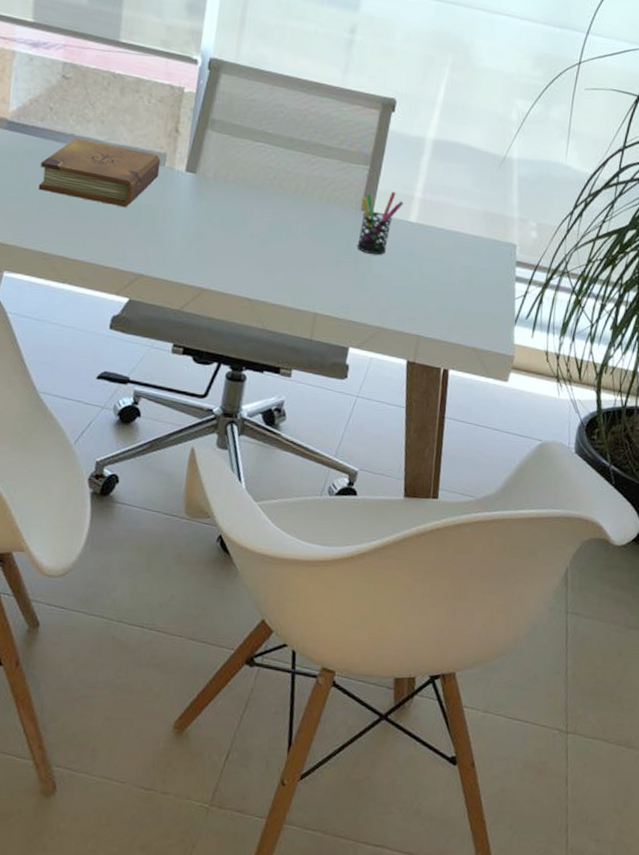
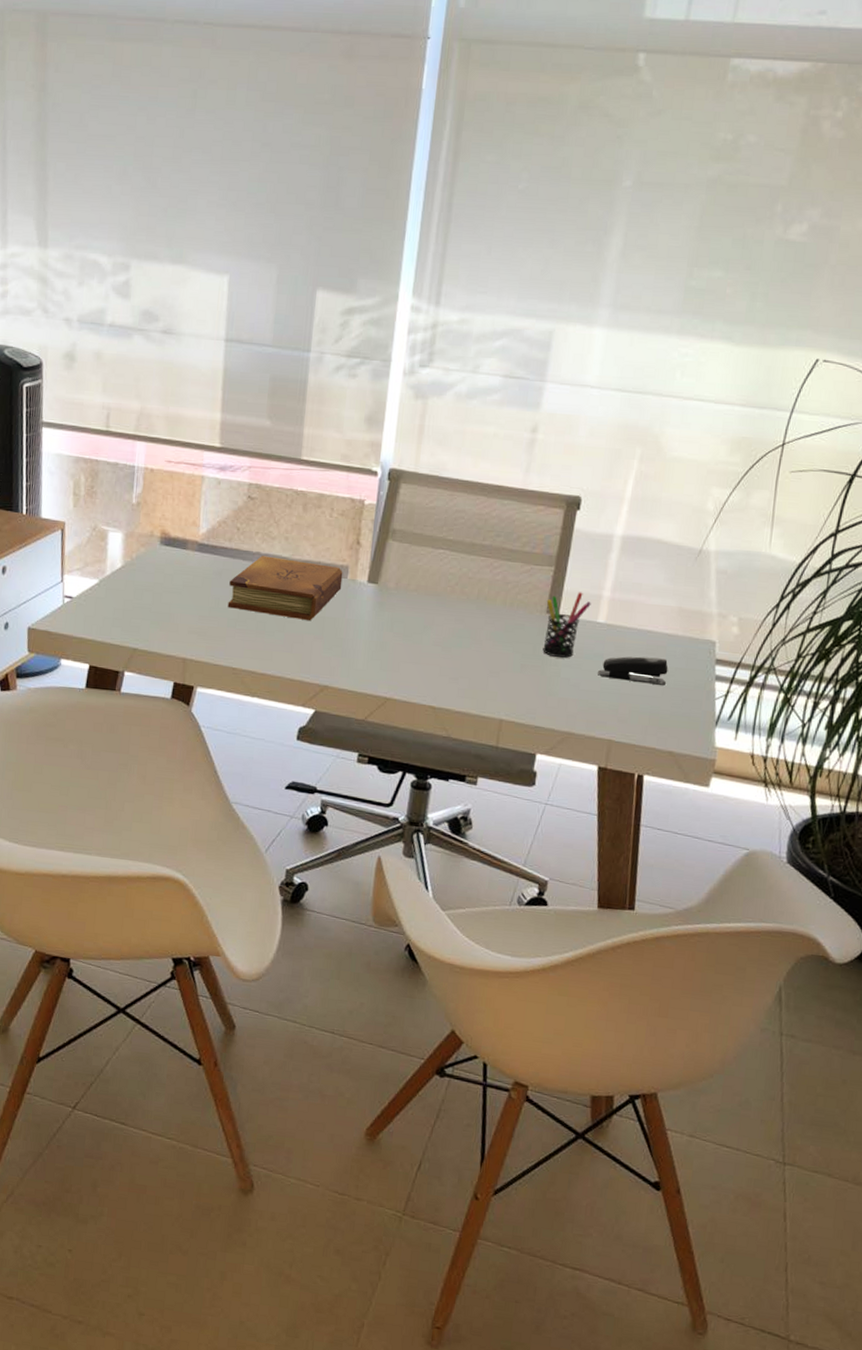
stapler: none [408,255,473,284] -> present [598,656,668,685]

